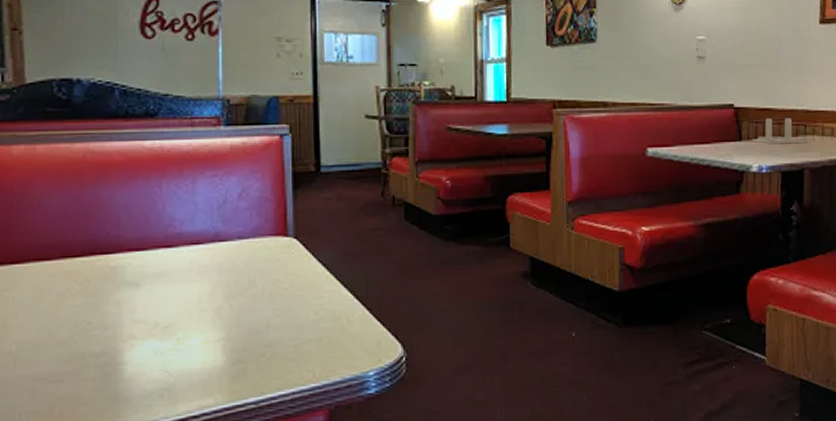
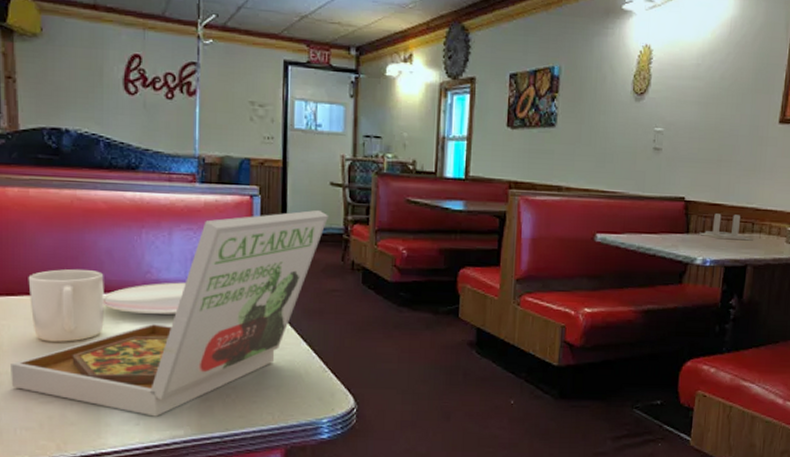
pizza box: none [15,144,365,386] -> present [11,209,328,417]
mug: none [35,227,121,312] -> present [28,268,104,342]
plate: none [120,233,212,272] -> present [102,282,186,316]

